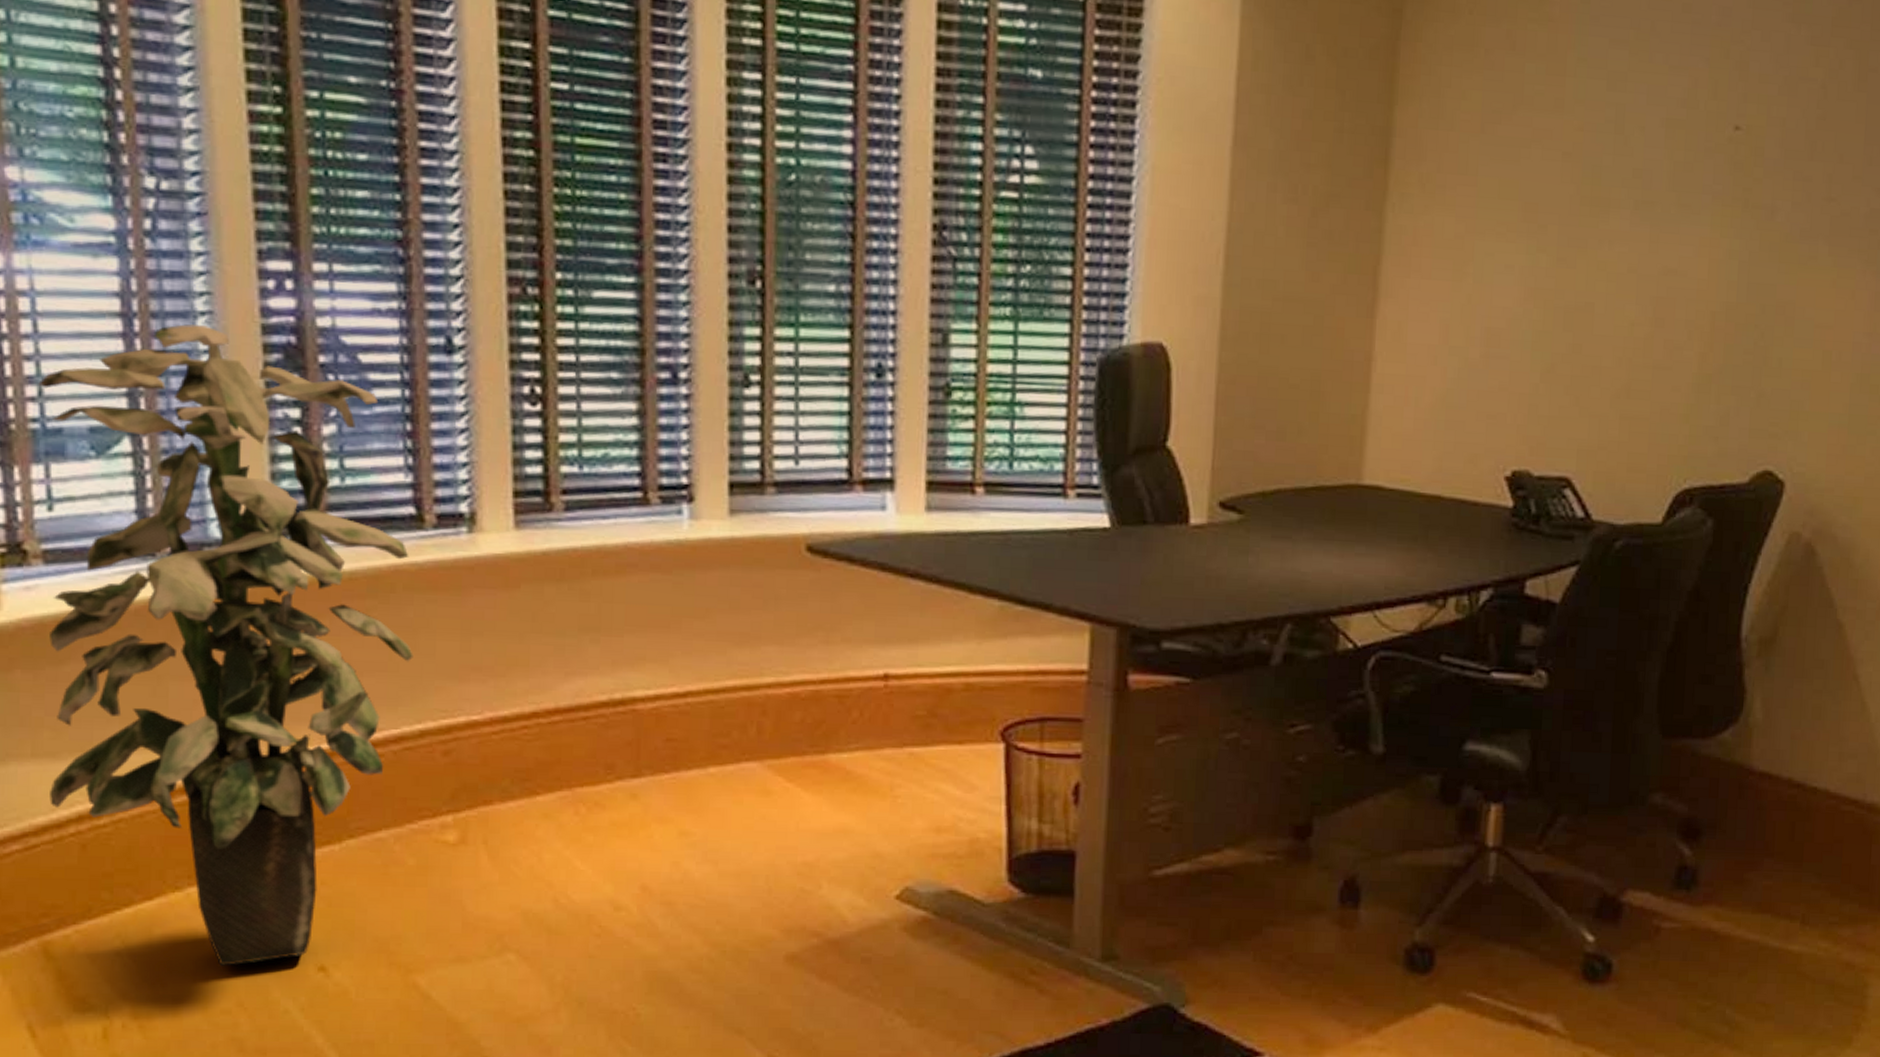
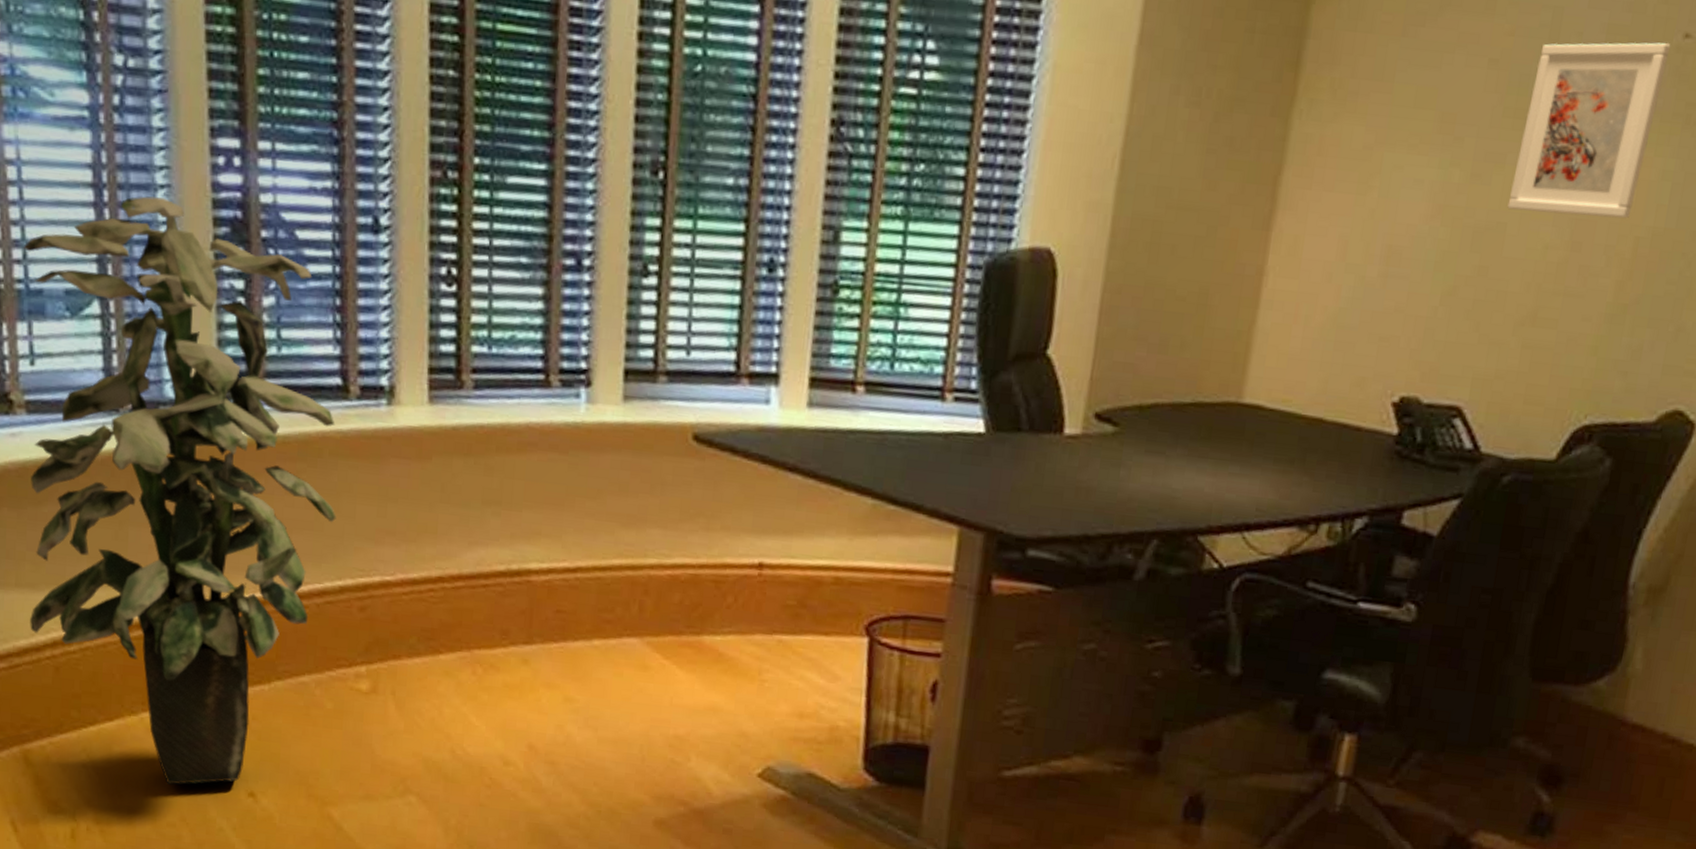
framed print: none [1593,134,1724,296] -> present [1507,42,1671,219]

